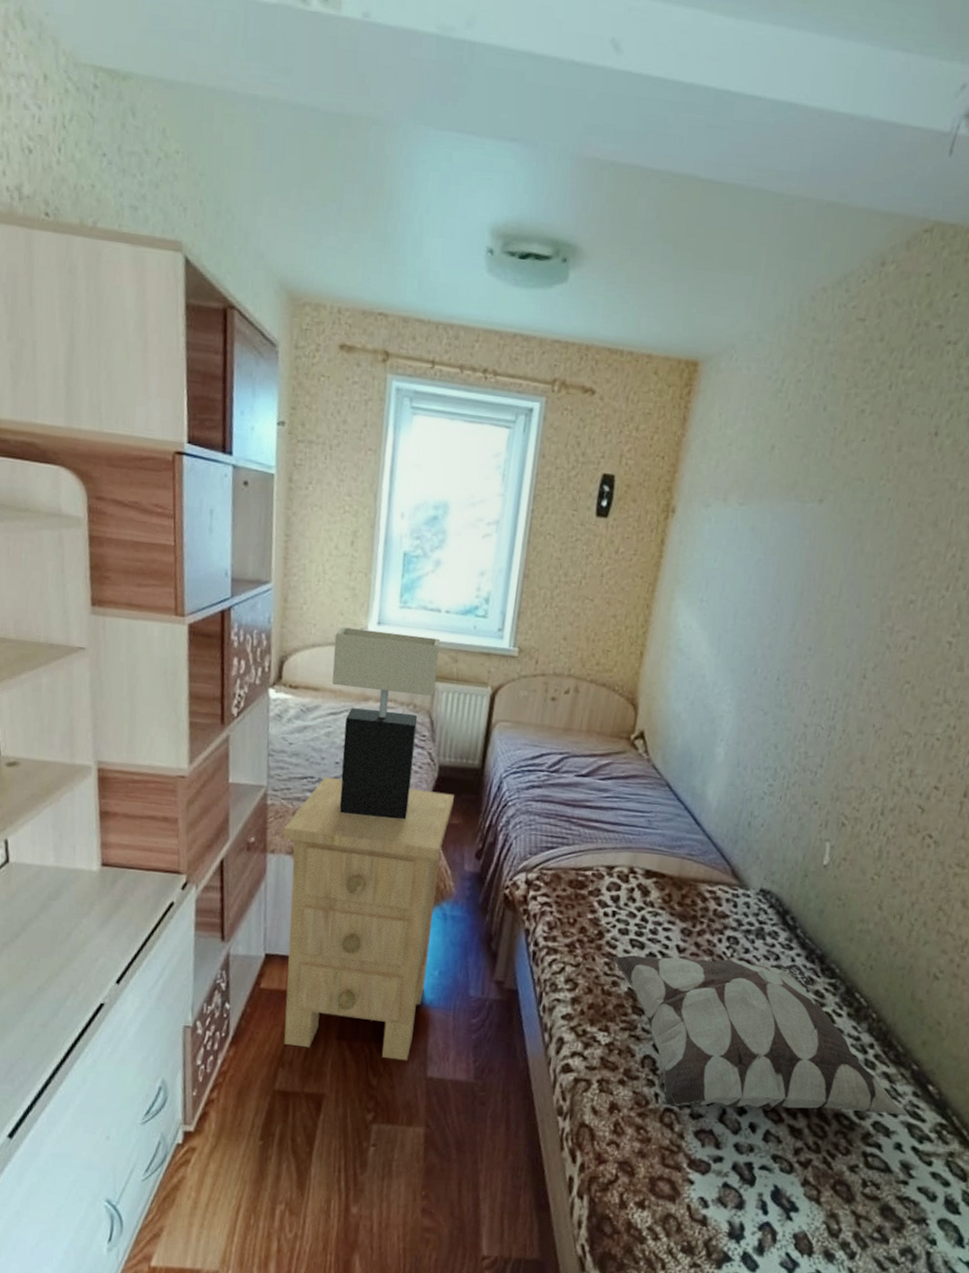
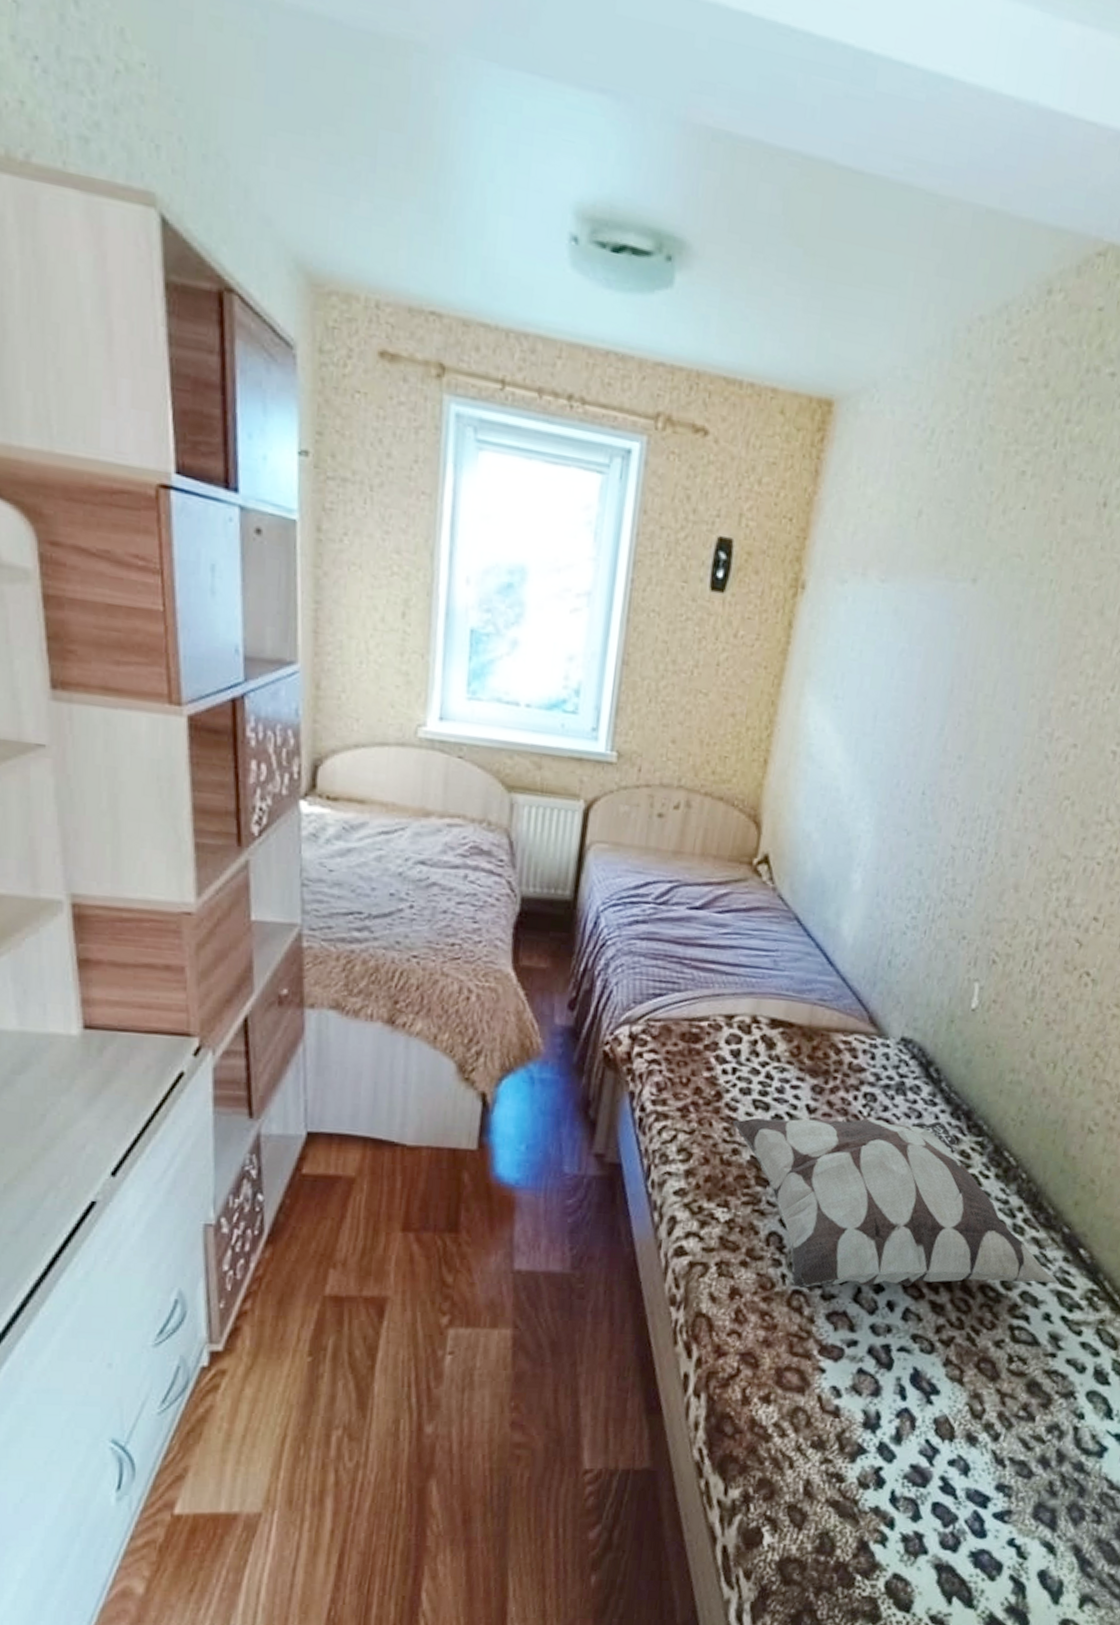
nightstand: present [283,777,454,1061] -> none [324,912,540,1253]
table lamp: present [332,627,441,820] -> none [382,722,520,965]

